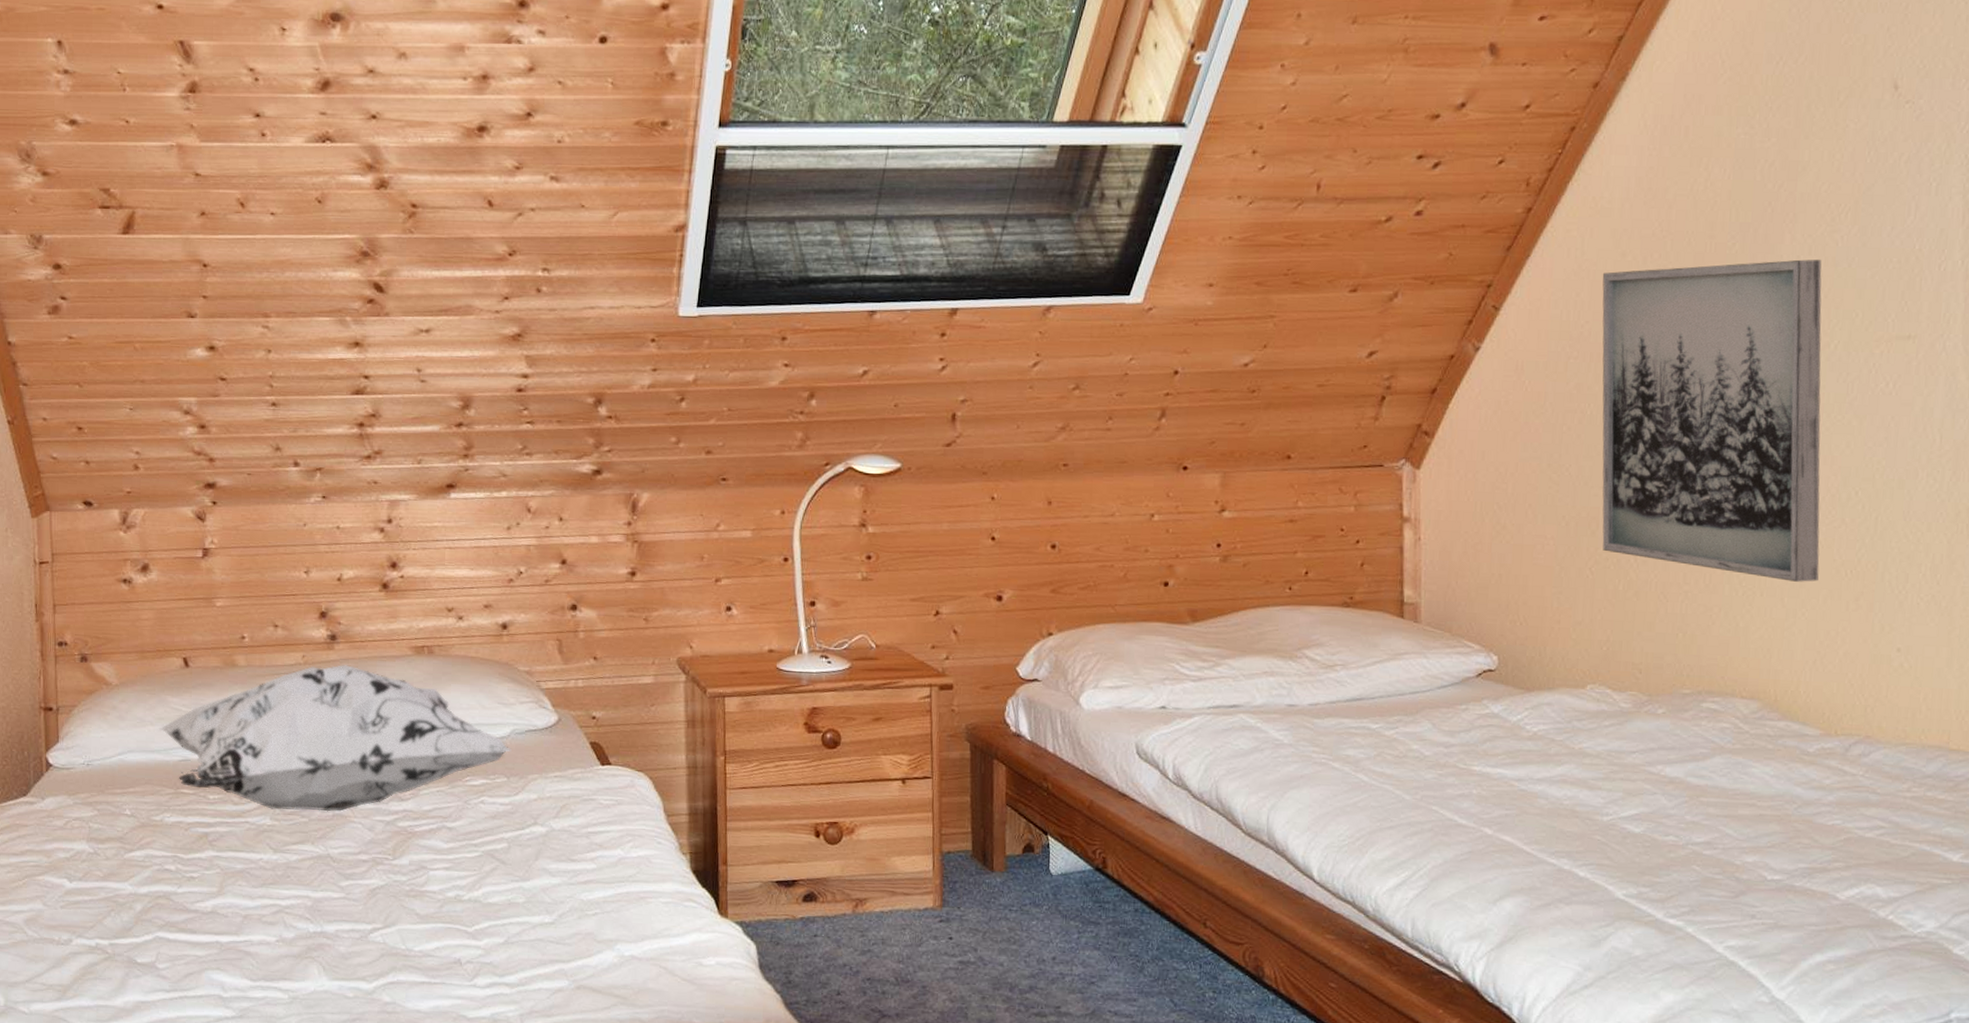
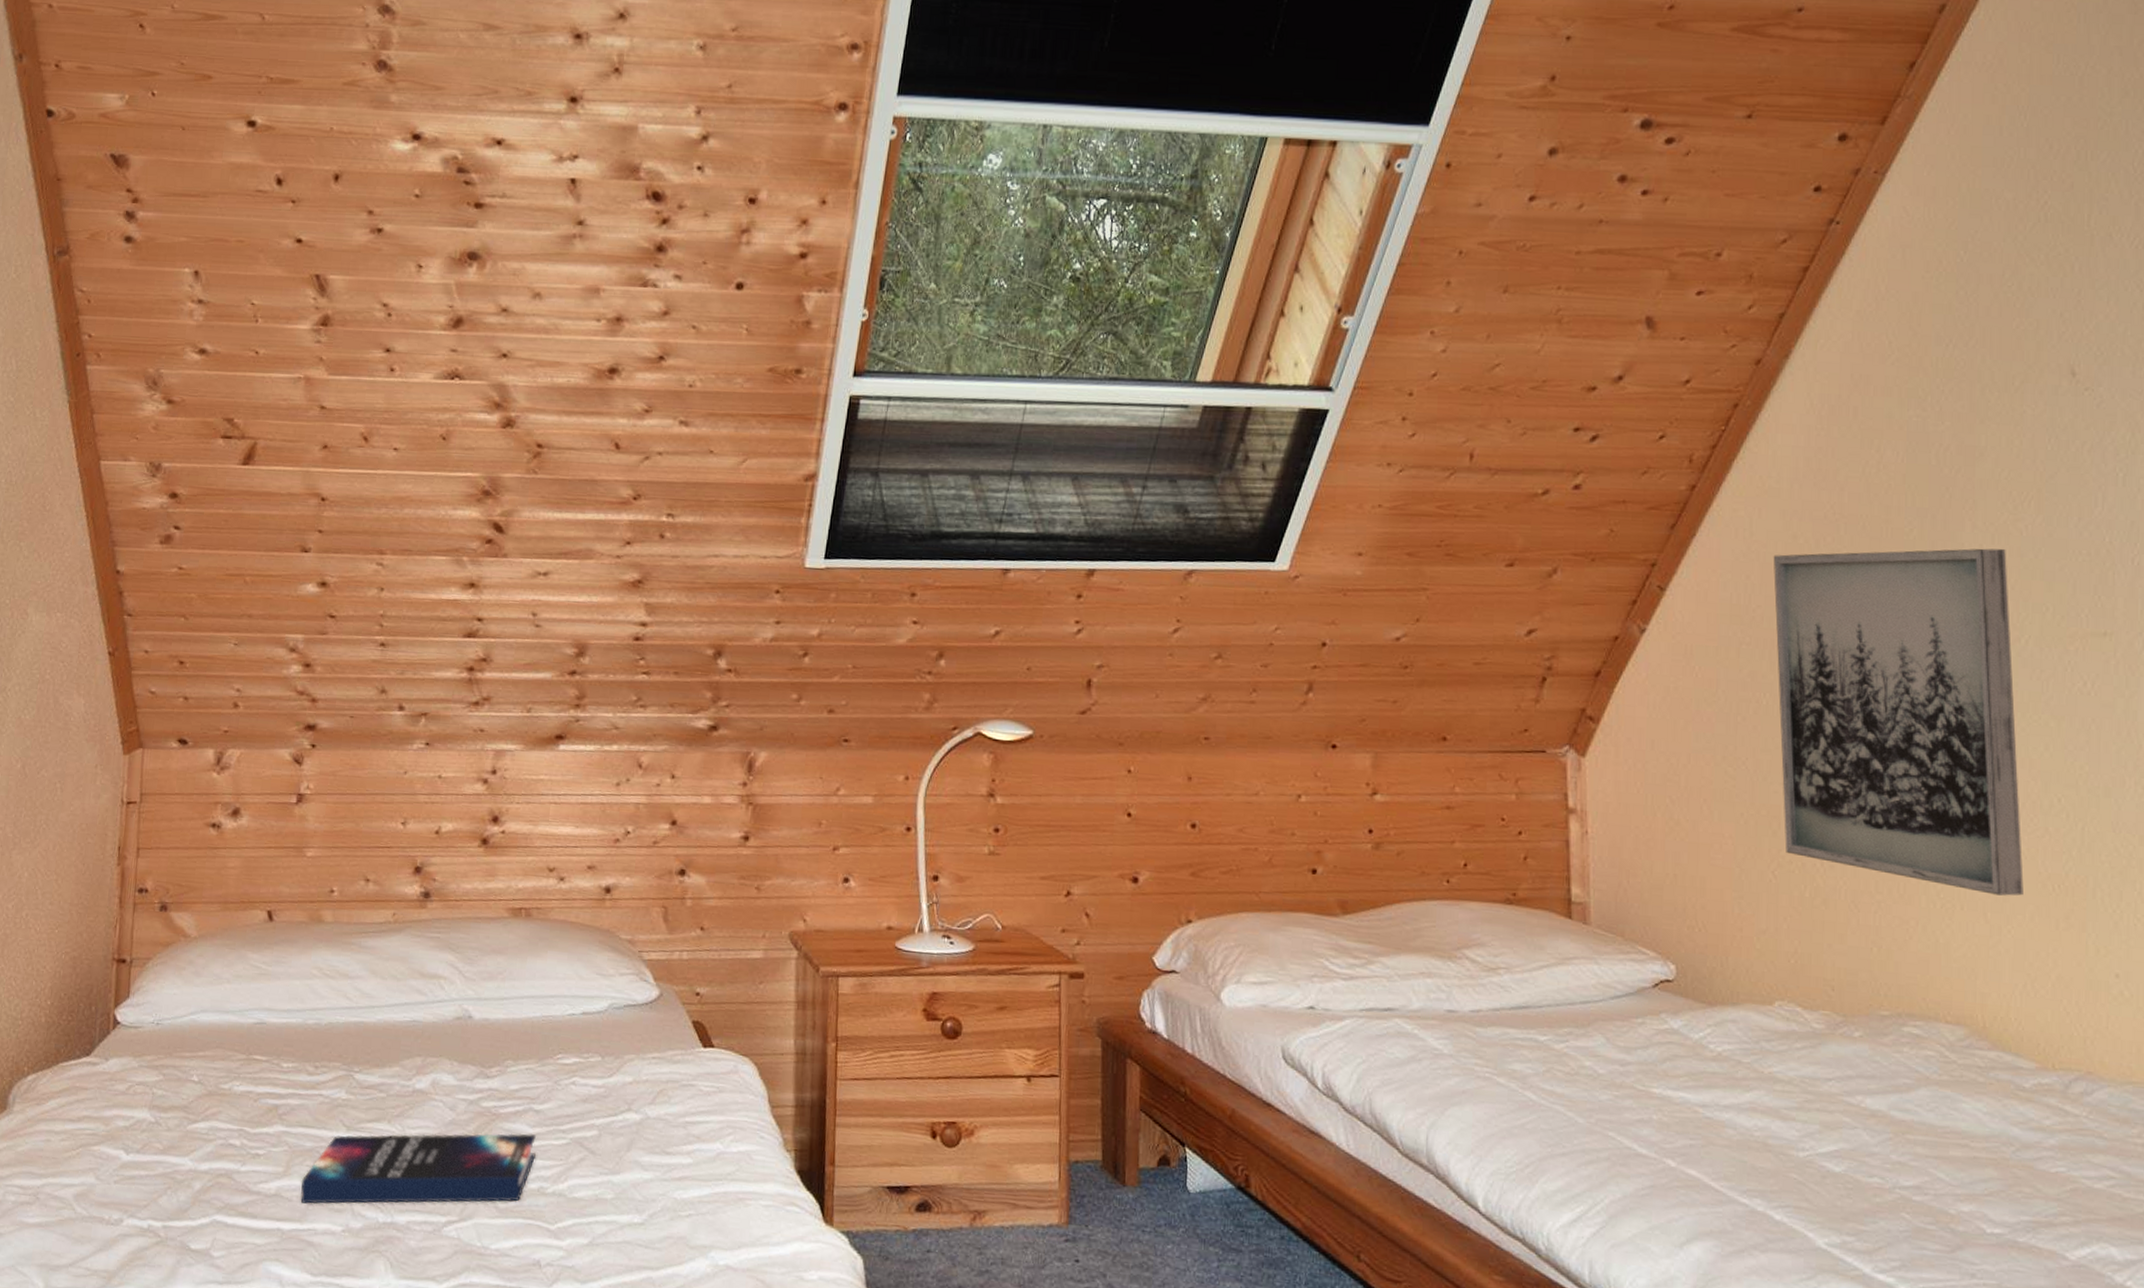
decorative pillow: present [158,665,512,812] -> none [235,925,608,1087]
hardback book: none [235,849,451,919] -> present [300,1133,536,1204]

